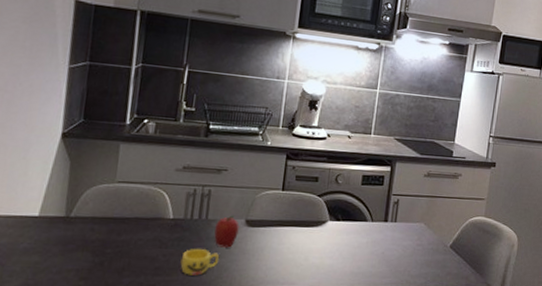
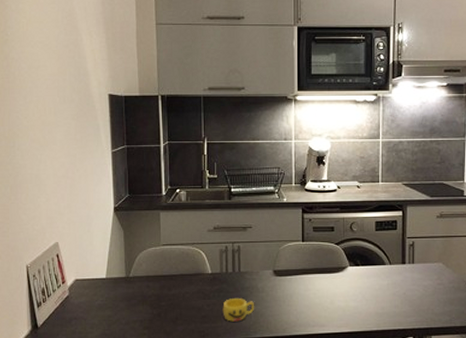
fruit: present [214,215,239,248] -> none [248,267,268,296]

